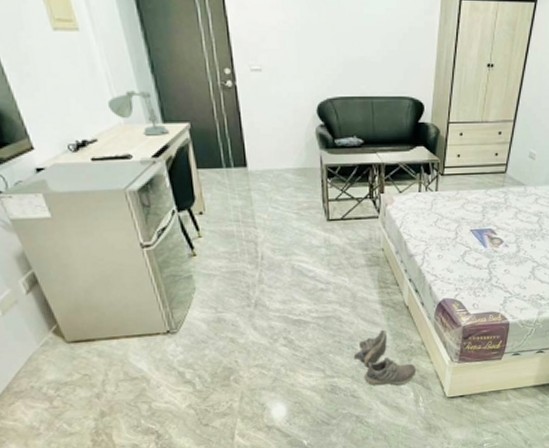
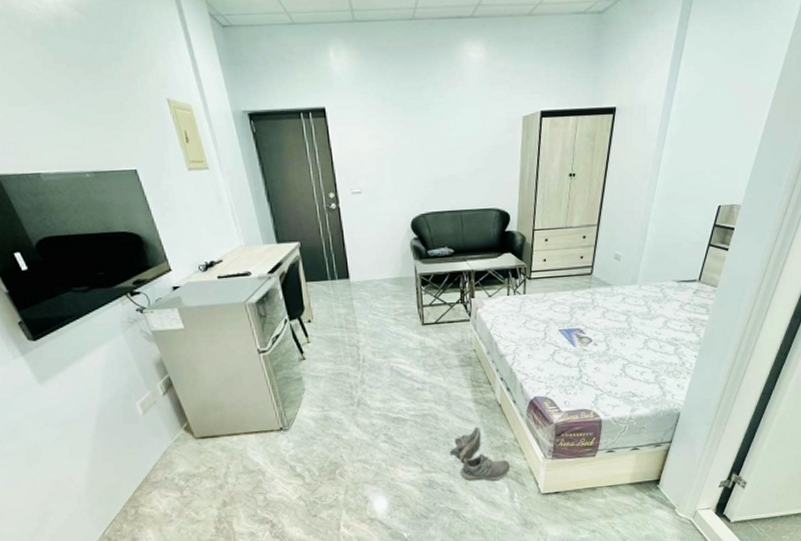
desk lamp: present [107,90,169,136] -> none [231,216,282,255]

